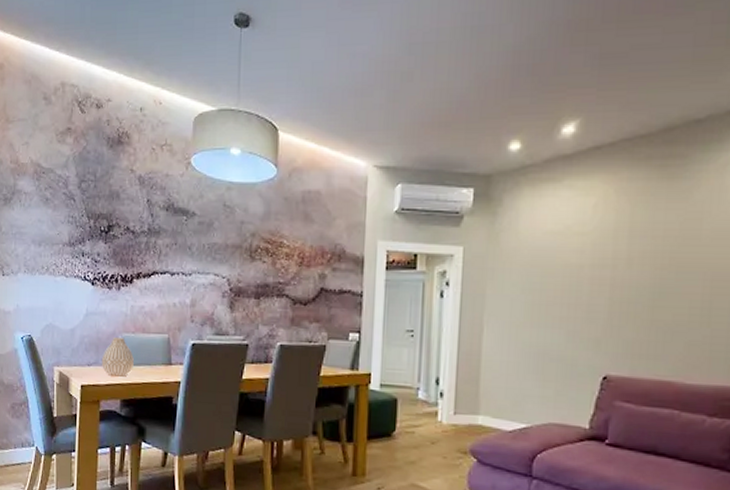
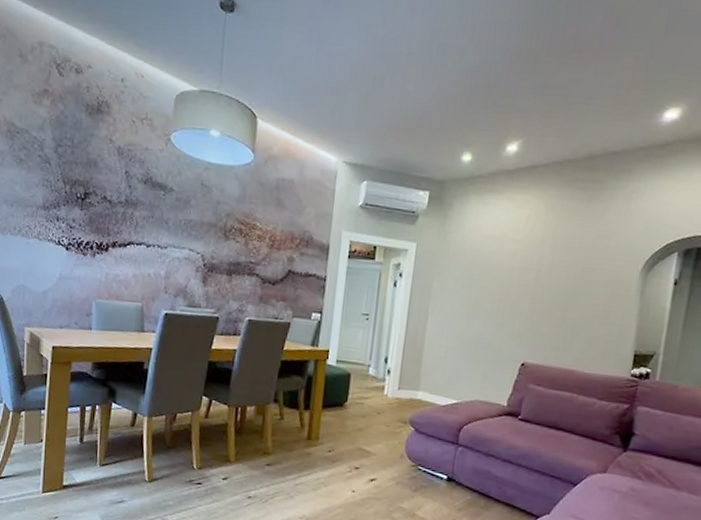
vase: present [101,338,135,377] -> none [73,303,108,341]

